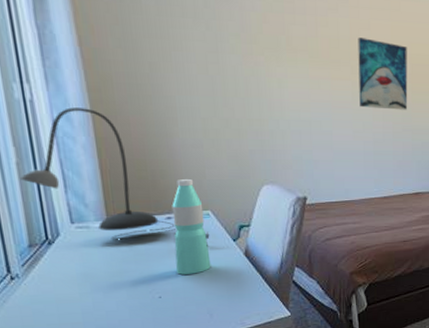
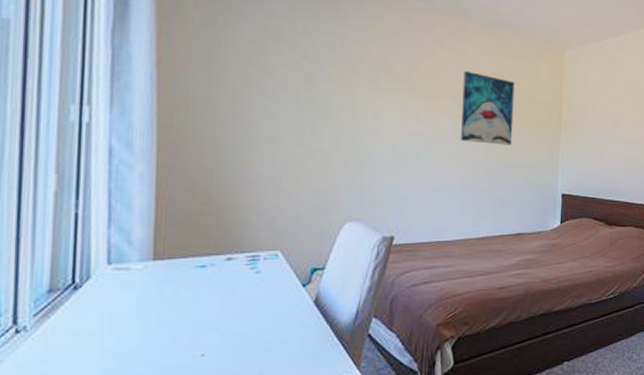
desk lamp: present [20,107,210,247] -> none [56,132,275,294]
water bottle: present [172,179,211,275] -> none [229,215,273,327]

